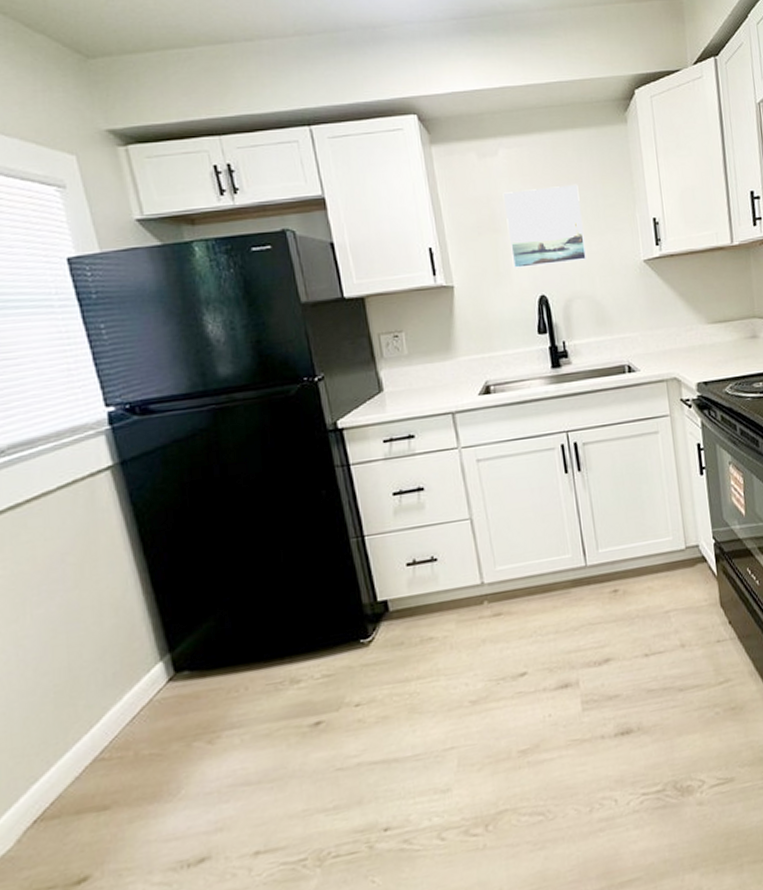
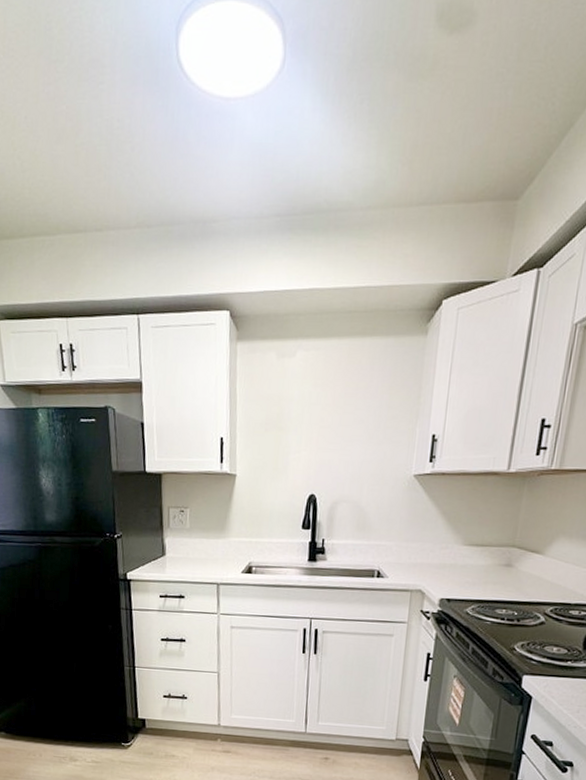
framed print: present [502,184,588,270] -> none [291,392,365,468]

